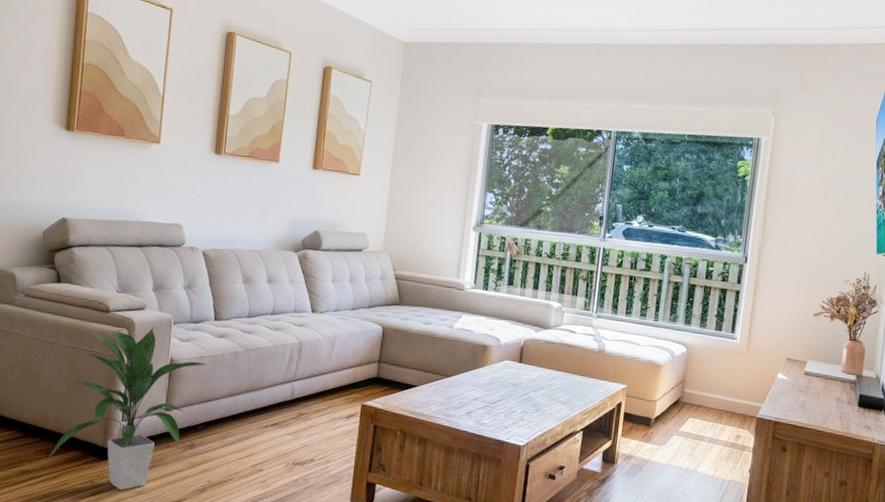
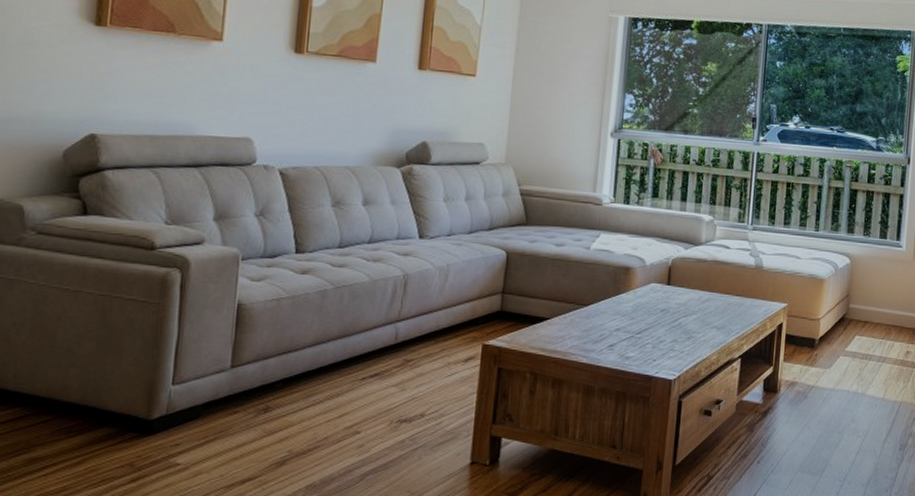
indoor plant: present [49,325,209,491] -> none [70,262,289,473]

